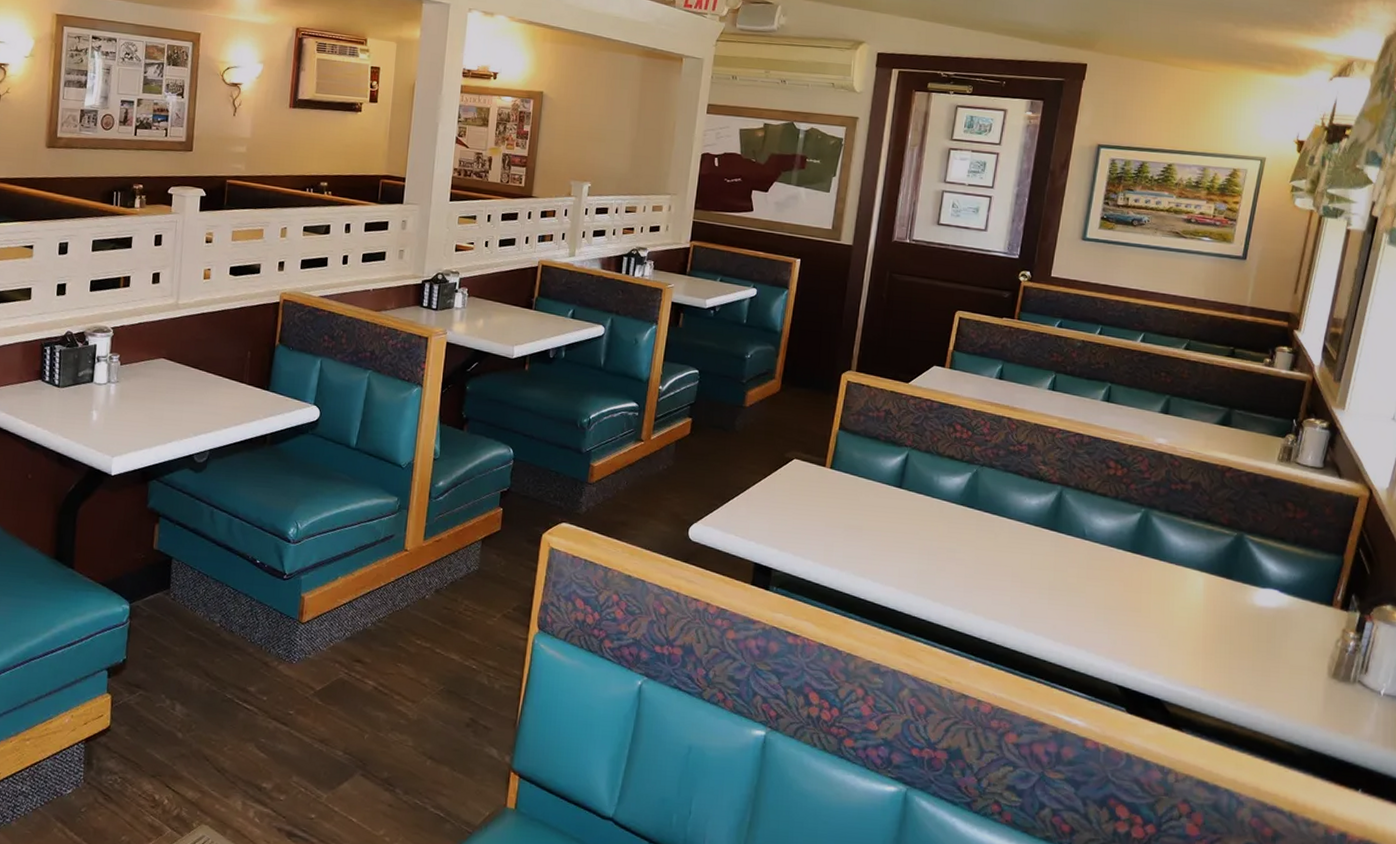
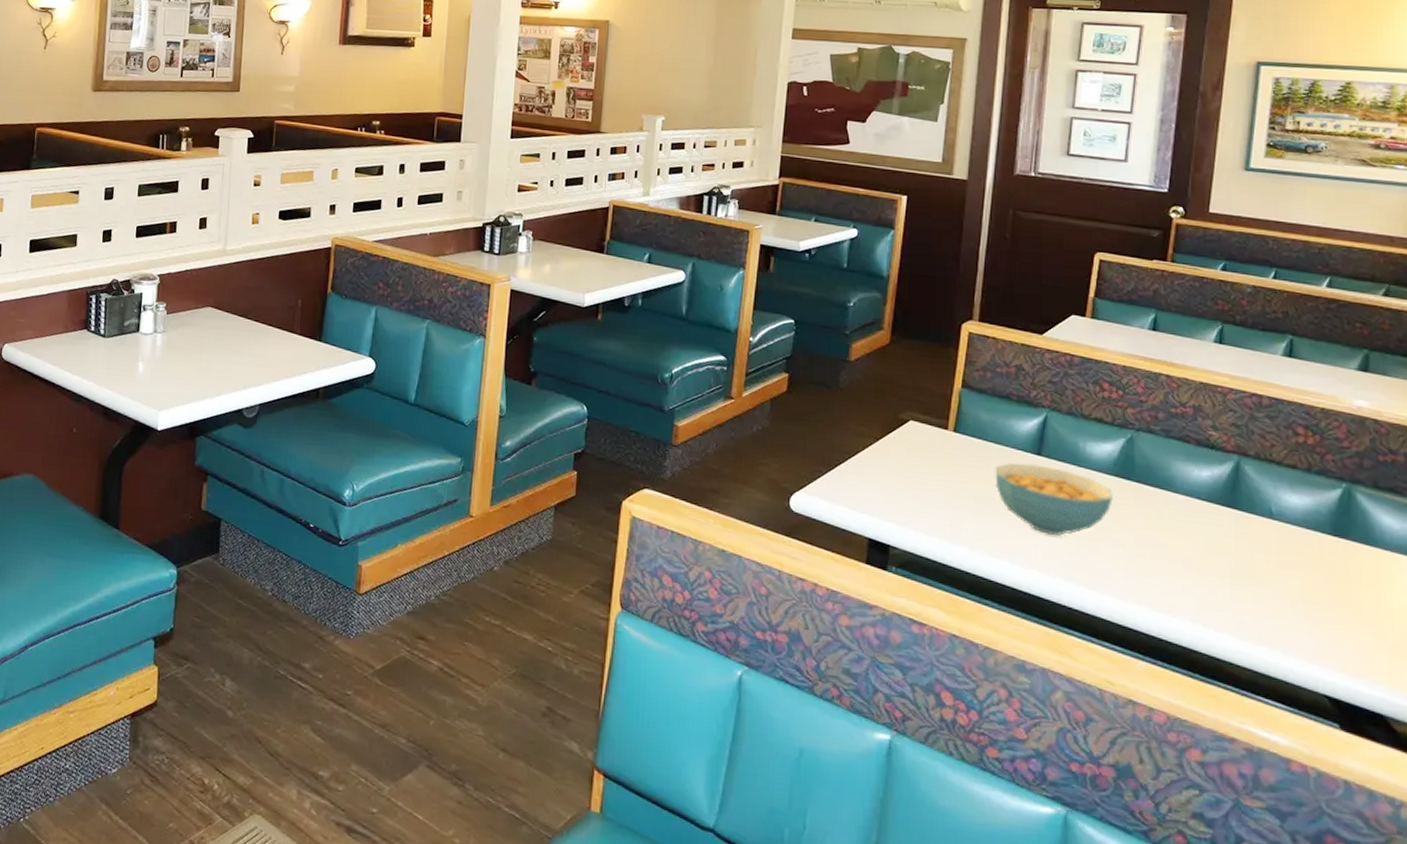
cereal bowl: none [862,495,959,557] -> present [995,463,1113,535]

